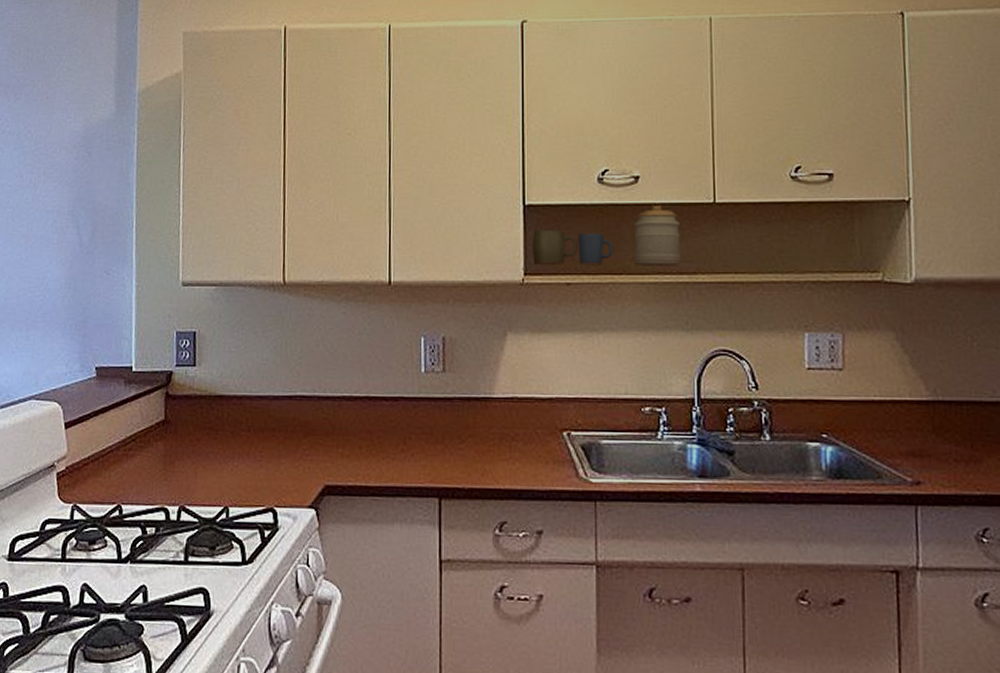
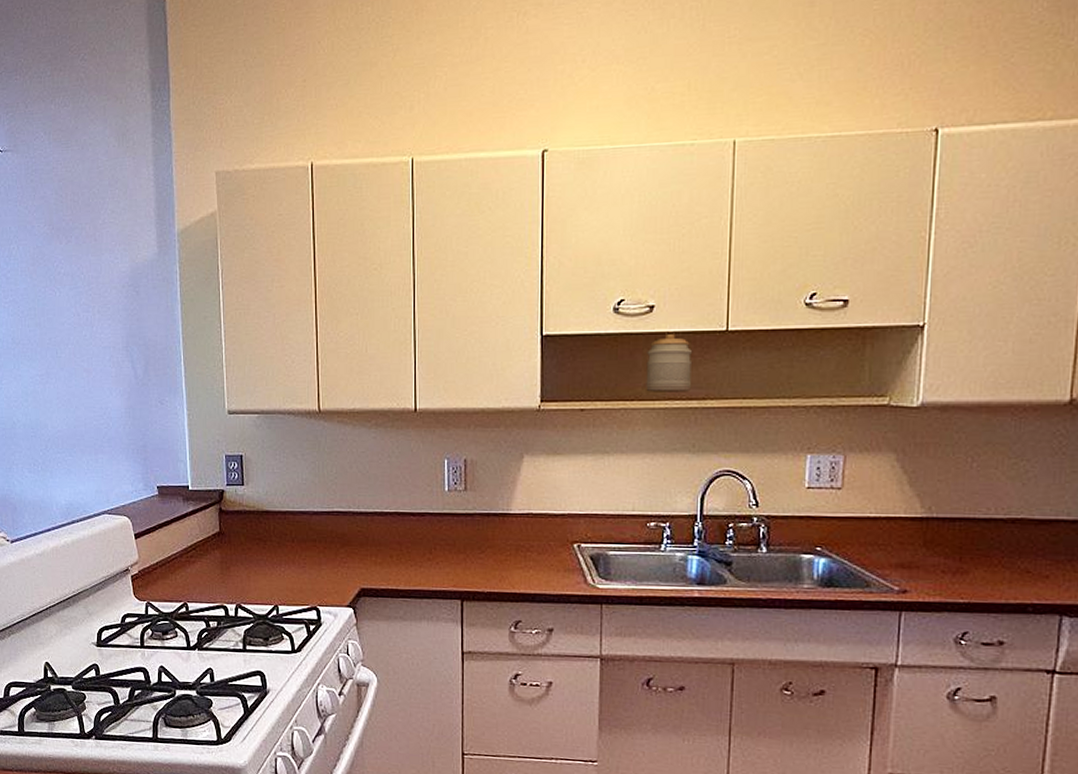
mug: present [531,230,578,266] -> none [548,359,592,393]
mug: present [577,233,614,266] -> none [592,362,627,393]

